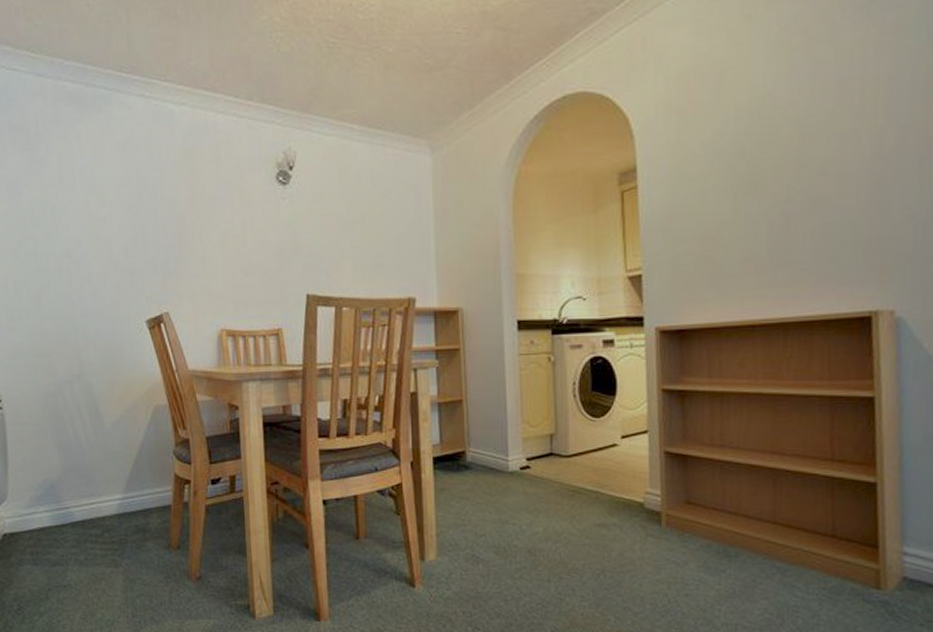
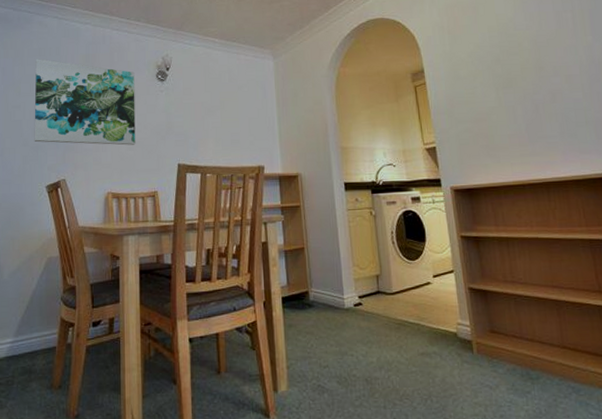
wall art: none [120,154,253,270] -> present [34,59,136,145]

